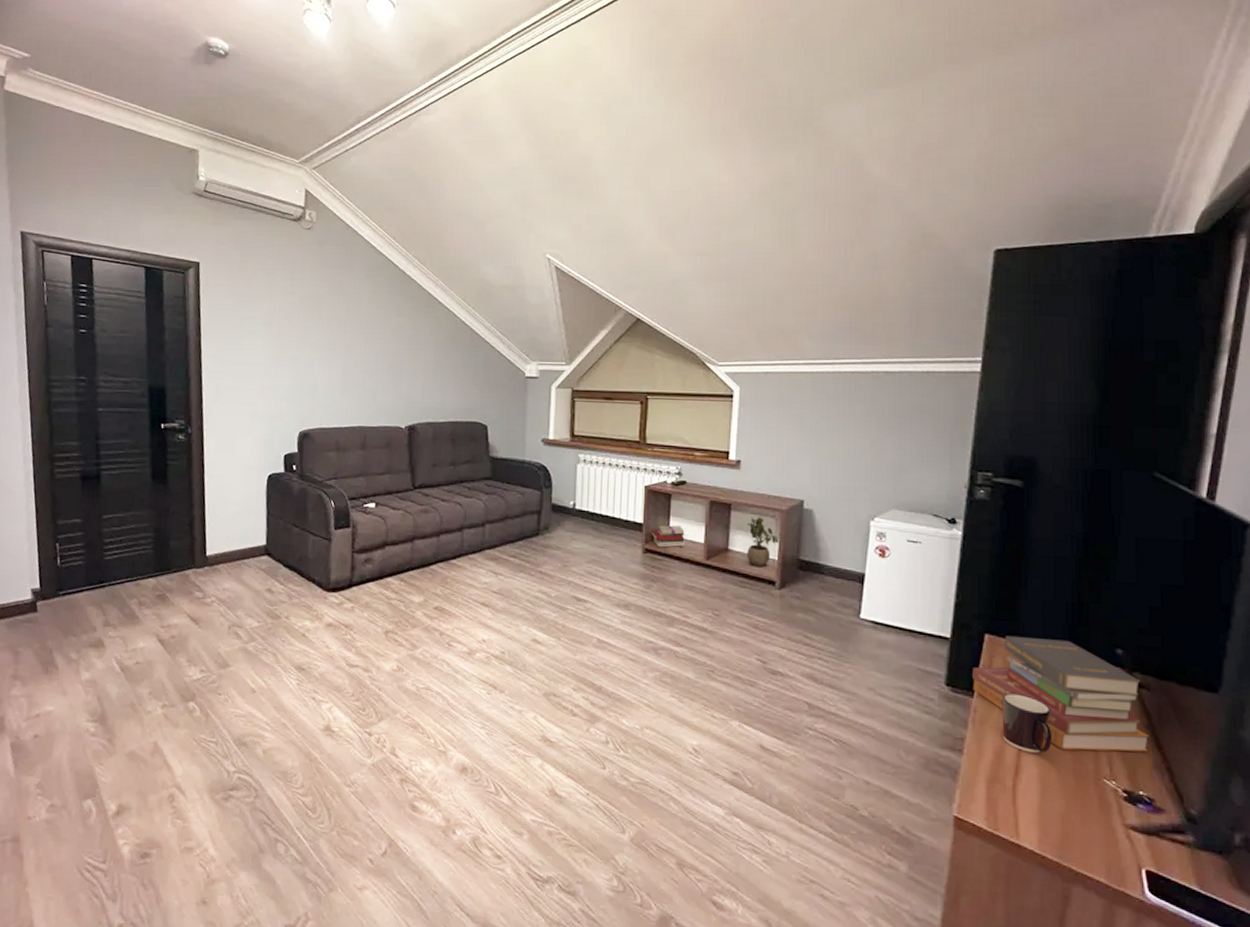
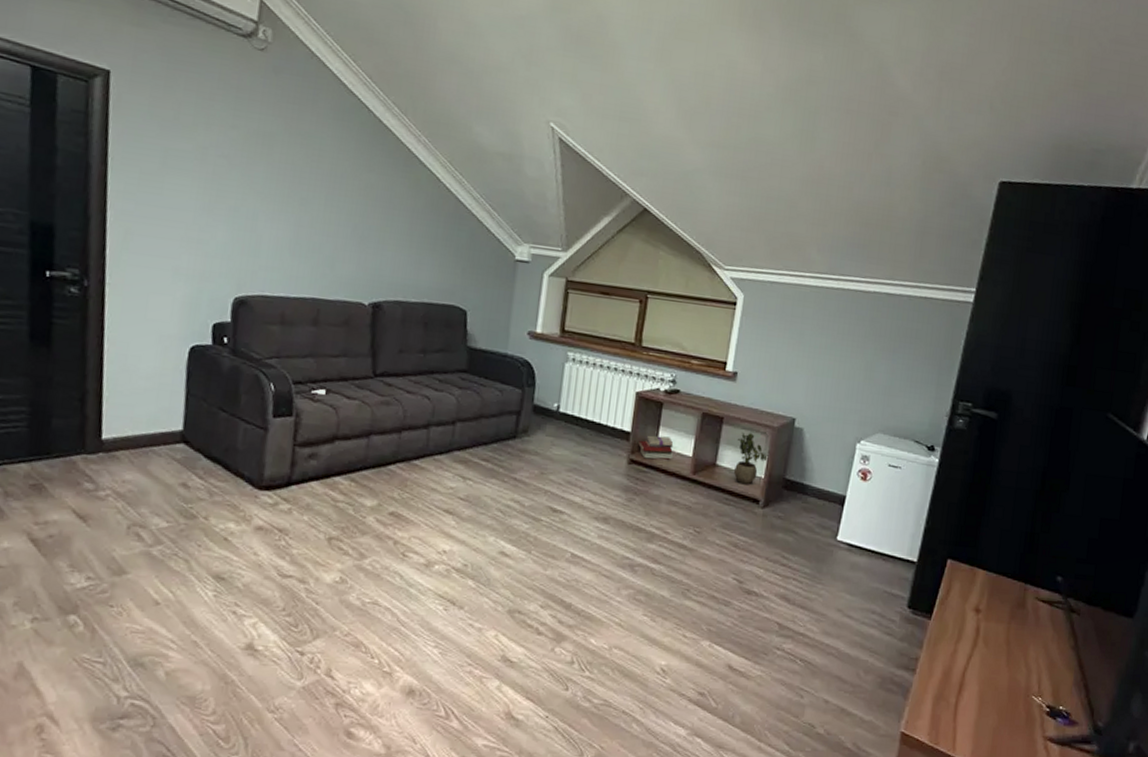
books: present [972,635,1150,752] -> none [931,561,1075,671]
mug: present [1002,693,1052,753] -> none [951,616,996,672]

